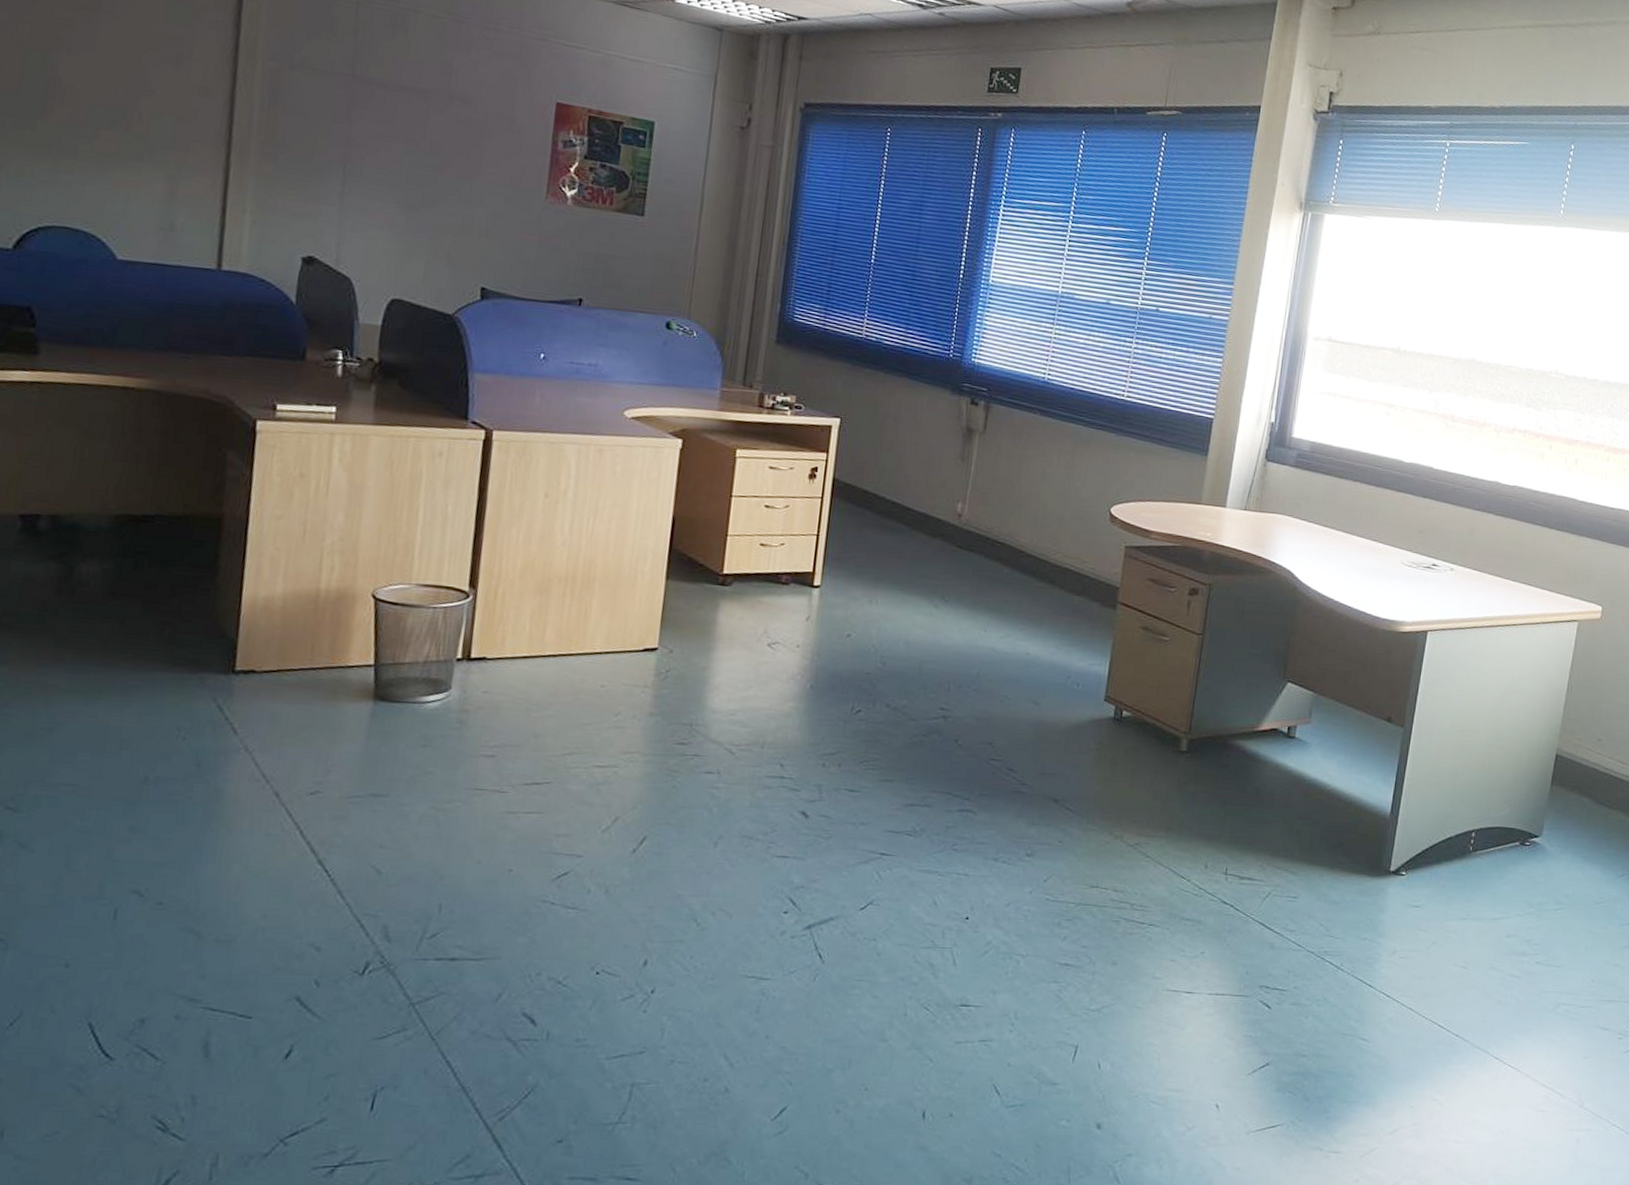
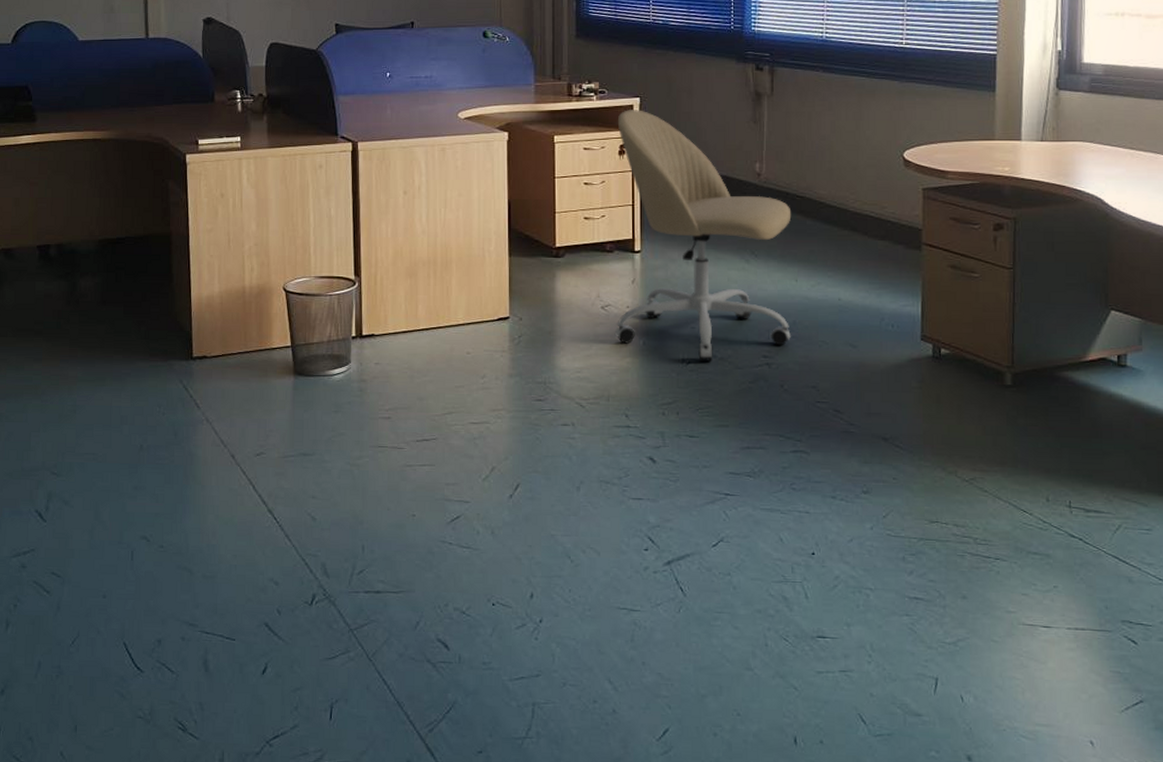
office chair: none [780,430,989,711] -> present [615,110,792,361]

